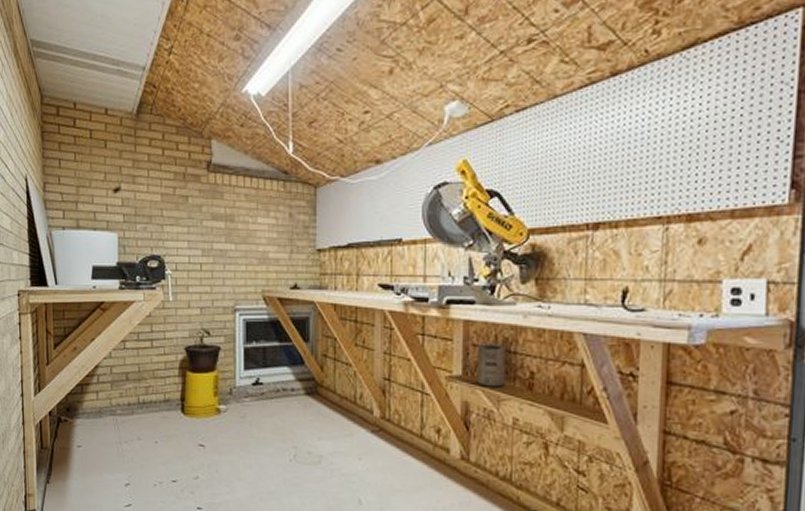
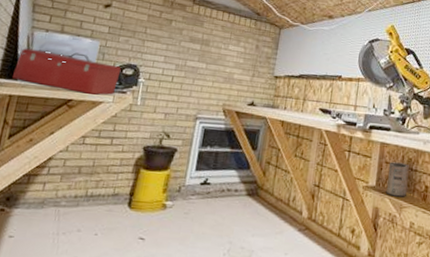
toolbox: none [43,249,146,294] -> present [12,48,121,95]

